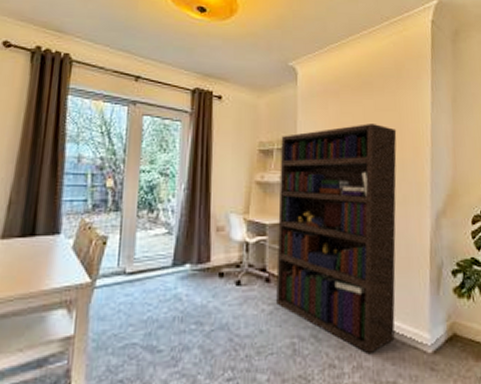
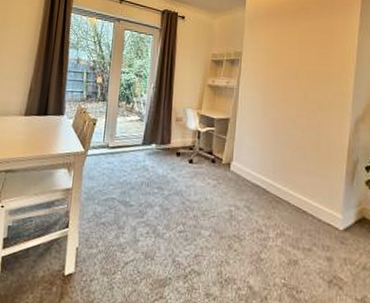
bookcase: present [276,124,397,355] -> none [219,42,327,226]

